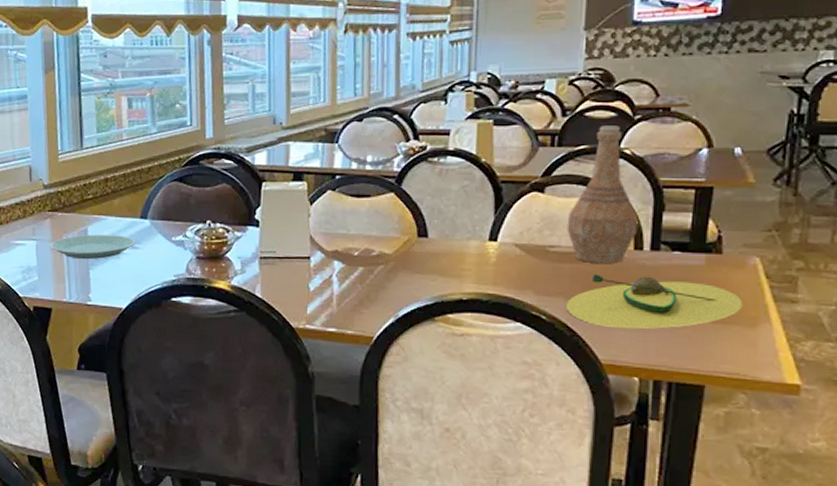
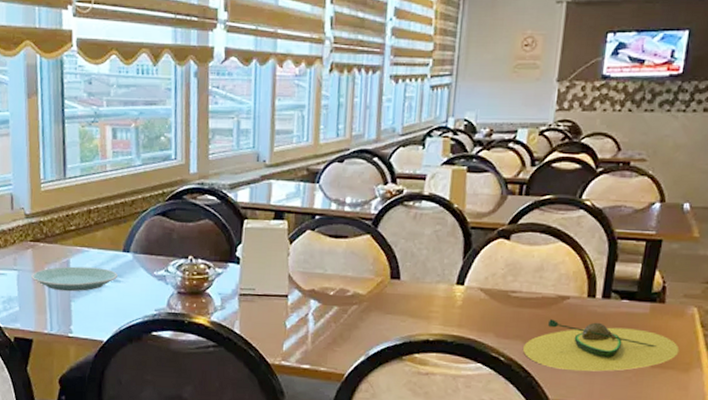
vase: present [567,125,638,263] -> none [528,176,594,310]

